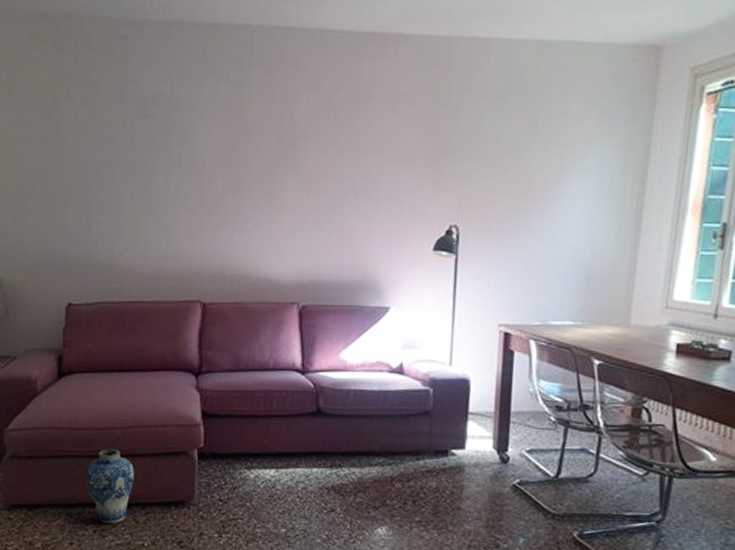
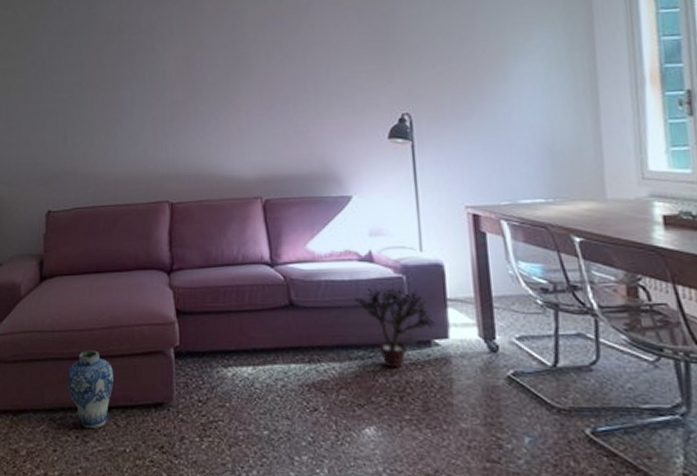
potted plant: none [380,399,454,475] -> present [354,287,435,369]

